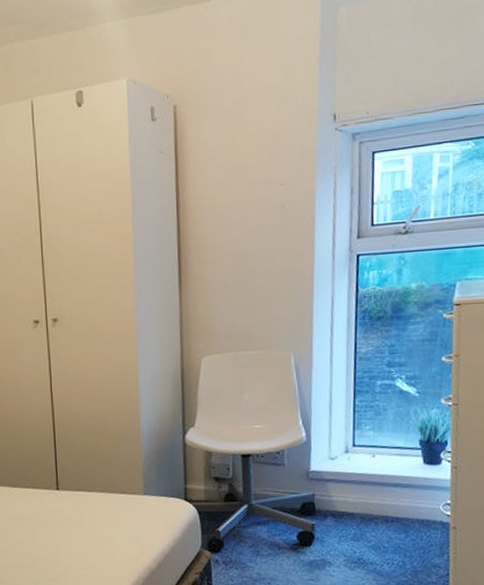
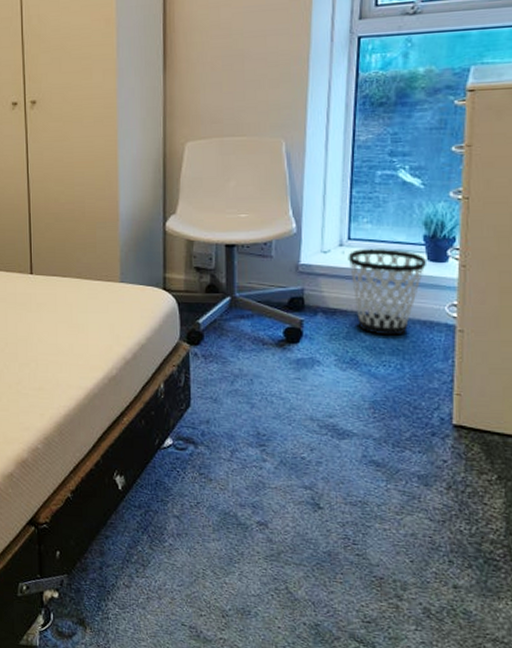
wastebasket: none [353,454,424,535] -> present [348,249,428,336]

